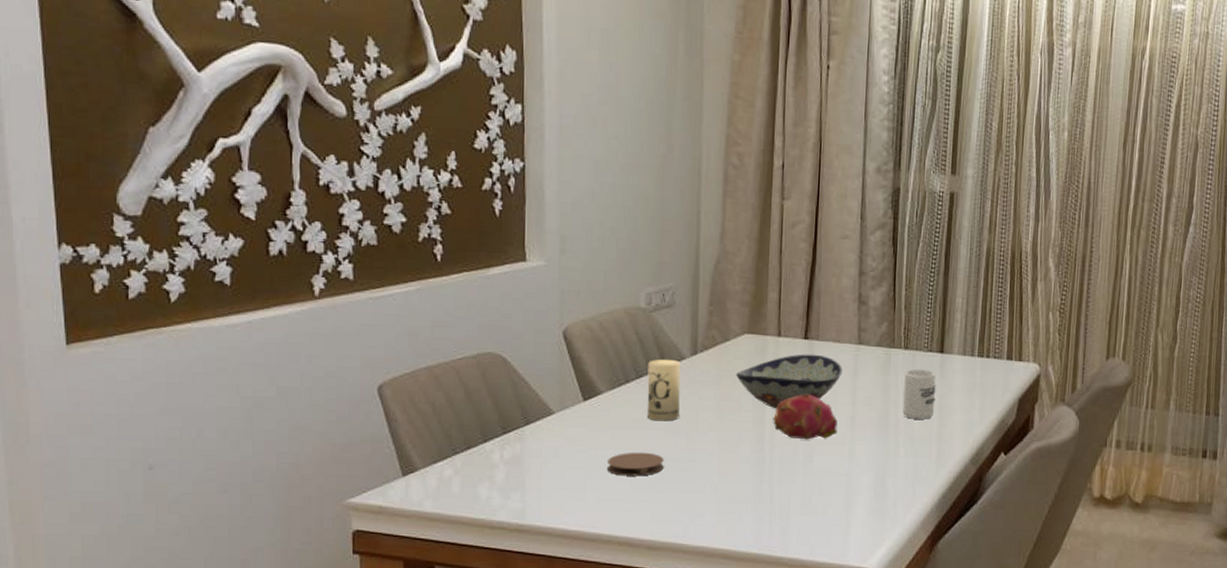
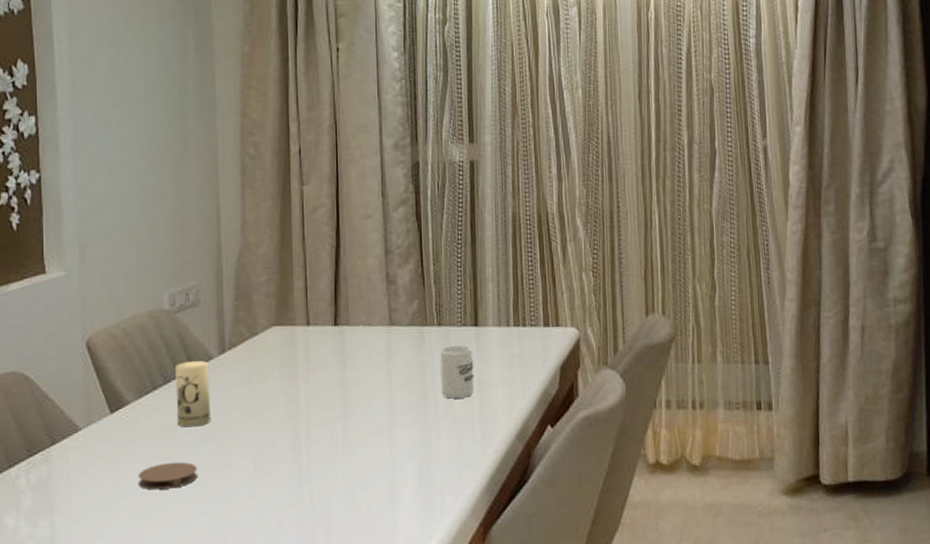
decorative bowl: present [736,354,843,409] -> none [267,340,376,403]
fruit: present [773,394,838,440] -> none [308,383,375,432]

